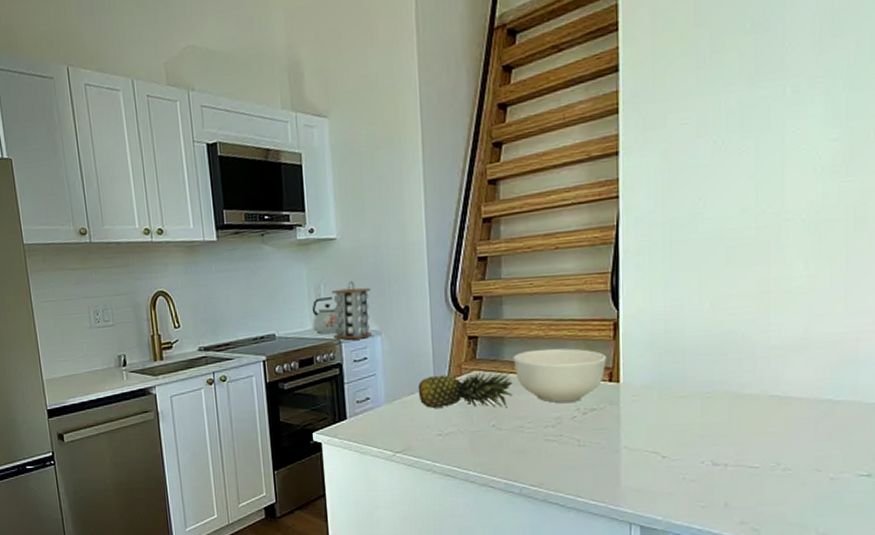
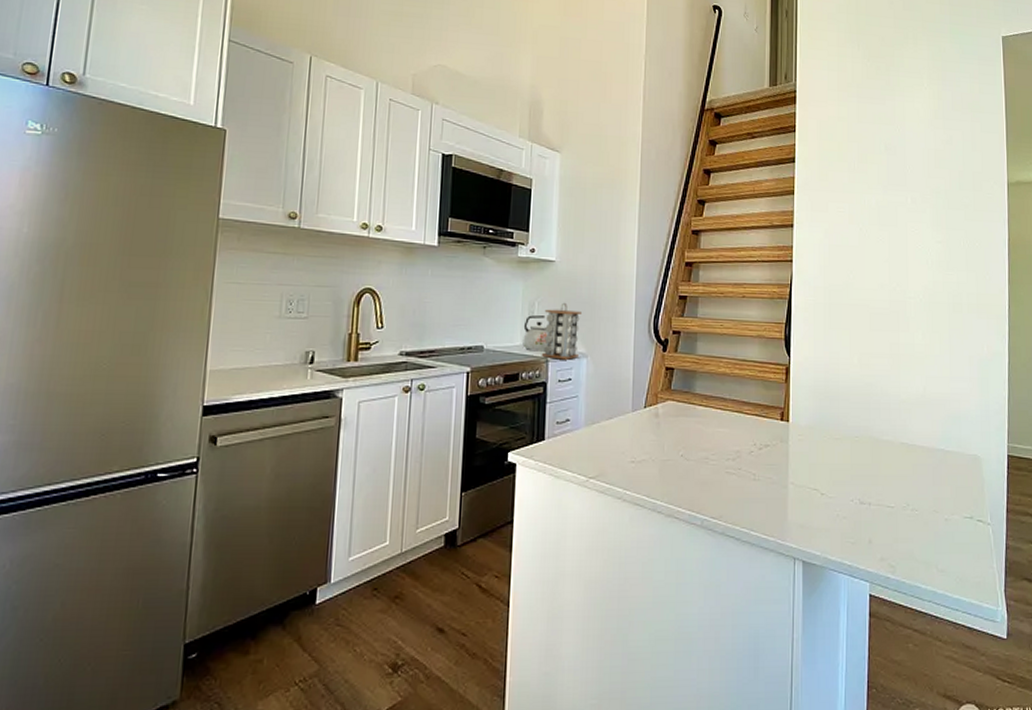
fruit: present [417,371,513,408] -> none [616,402,701,438]
bowl: present [513,348,607,403] -> none [703,385,780,437]

